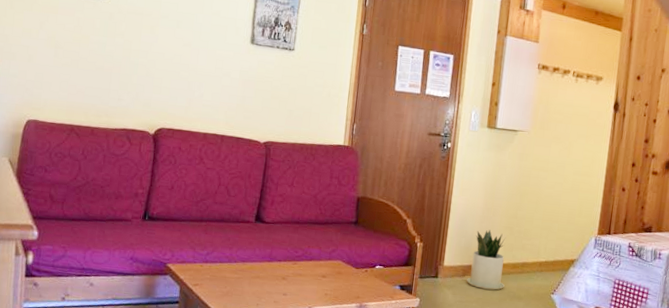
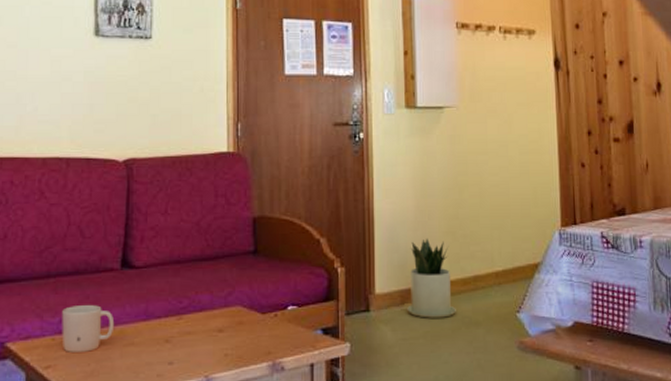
mug: none [207,244,247,279] -> present [61,305,115,354]

